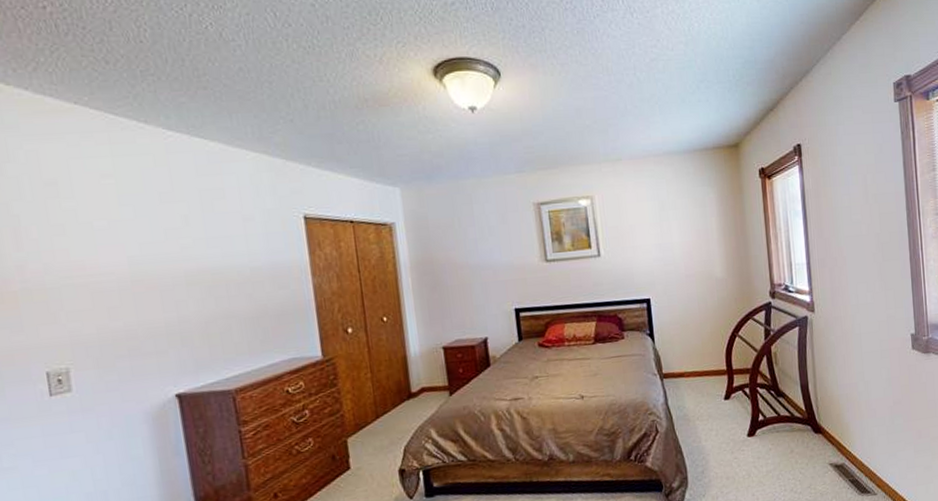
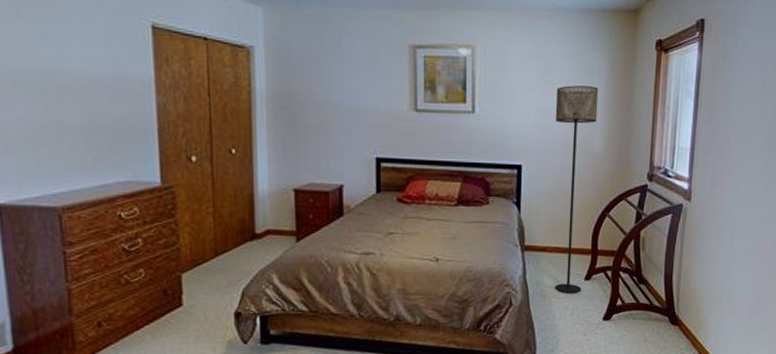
floor lamp: none [672,218,723,415] -> present [555,85,599,293]

